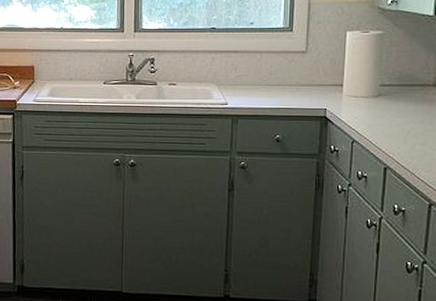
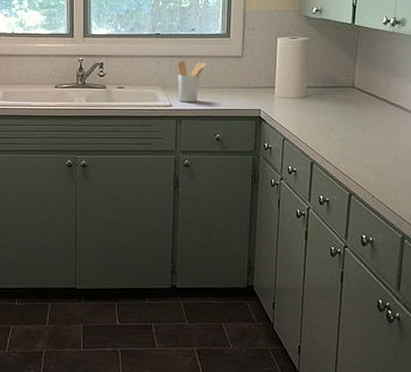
utensil holder: none [234,56,266,101] -> present [177,60,207,103]

